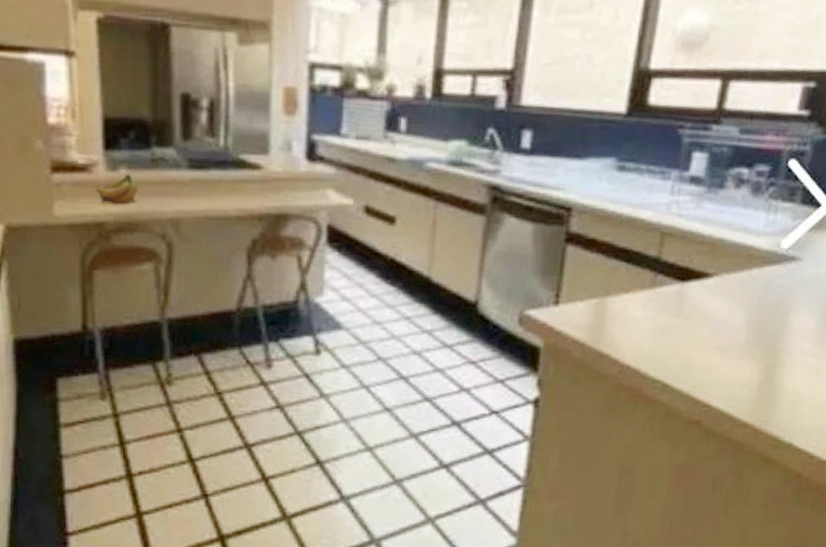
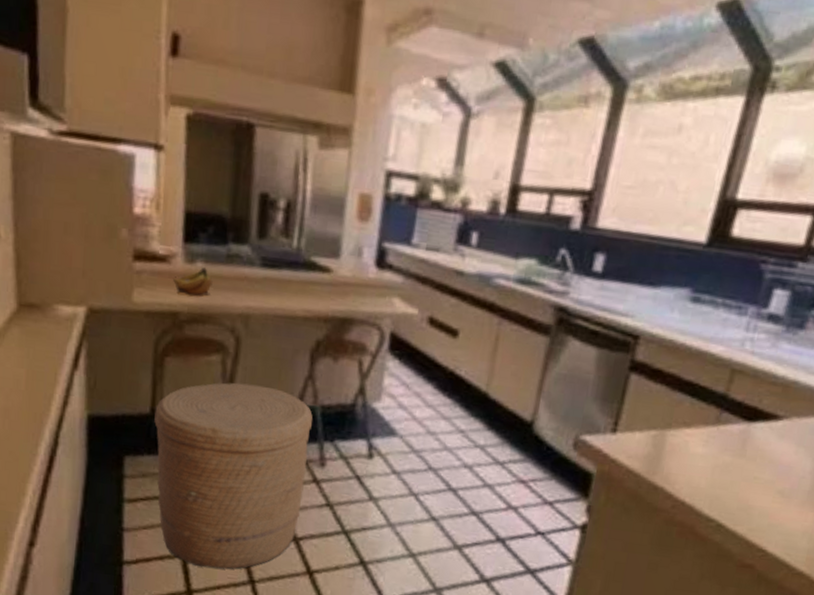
basket: none [87,290,255,486] -> present [154,382,313,569]

